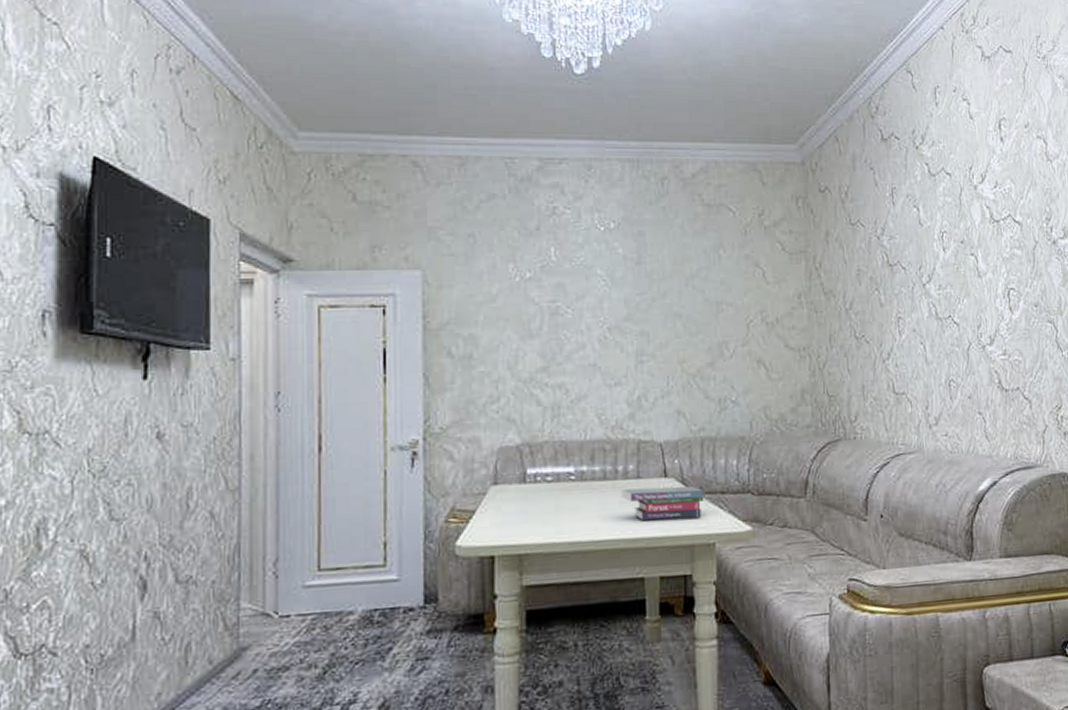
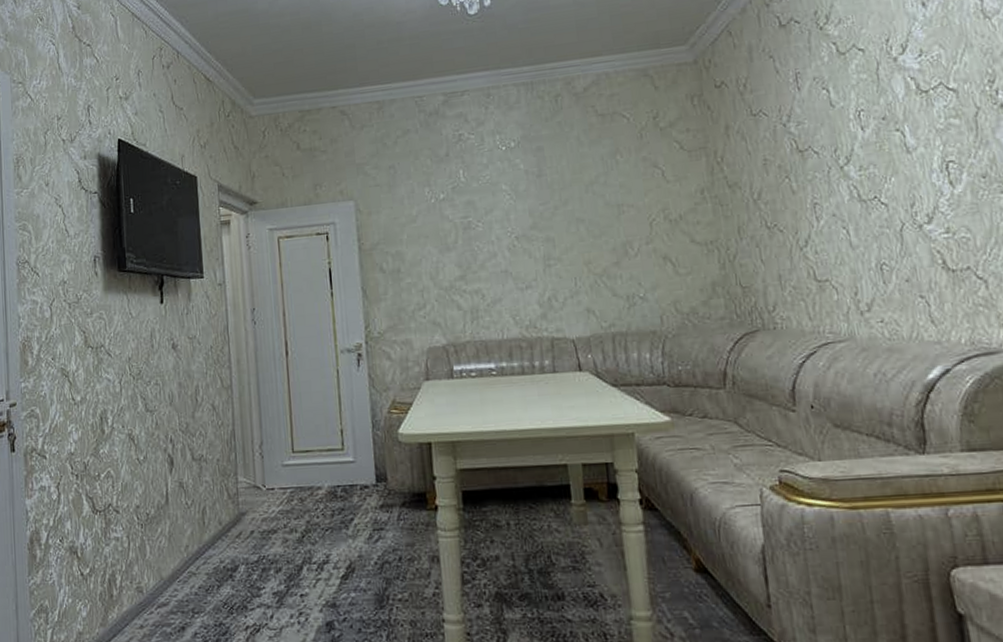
books: present [621,486,704,521] -> none [539,379,620,412]

